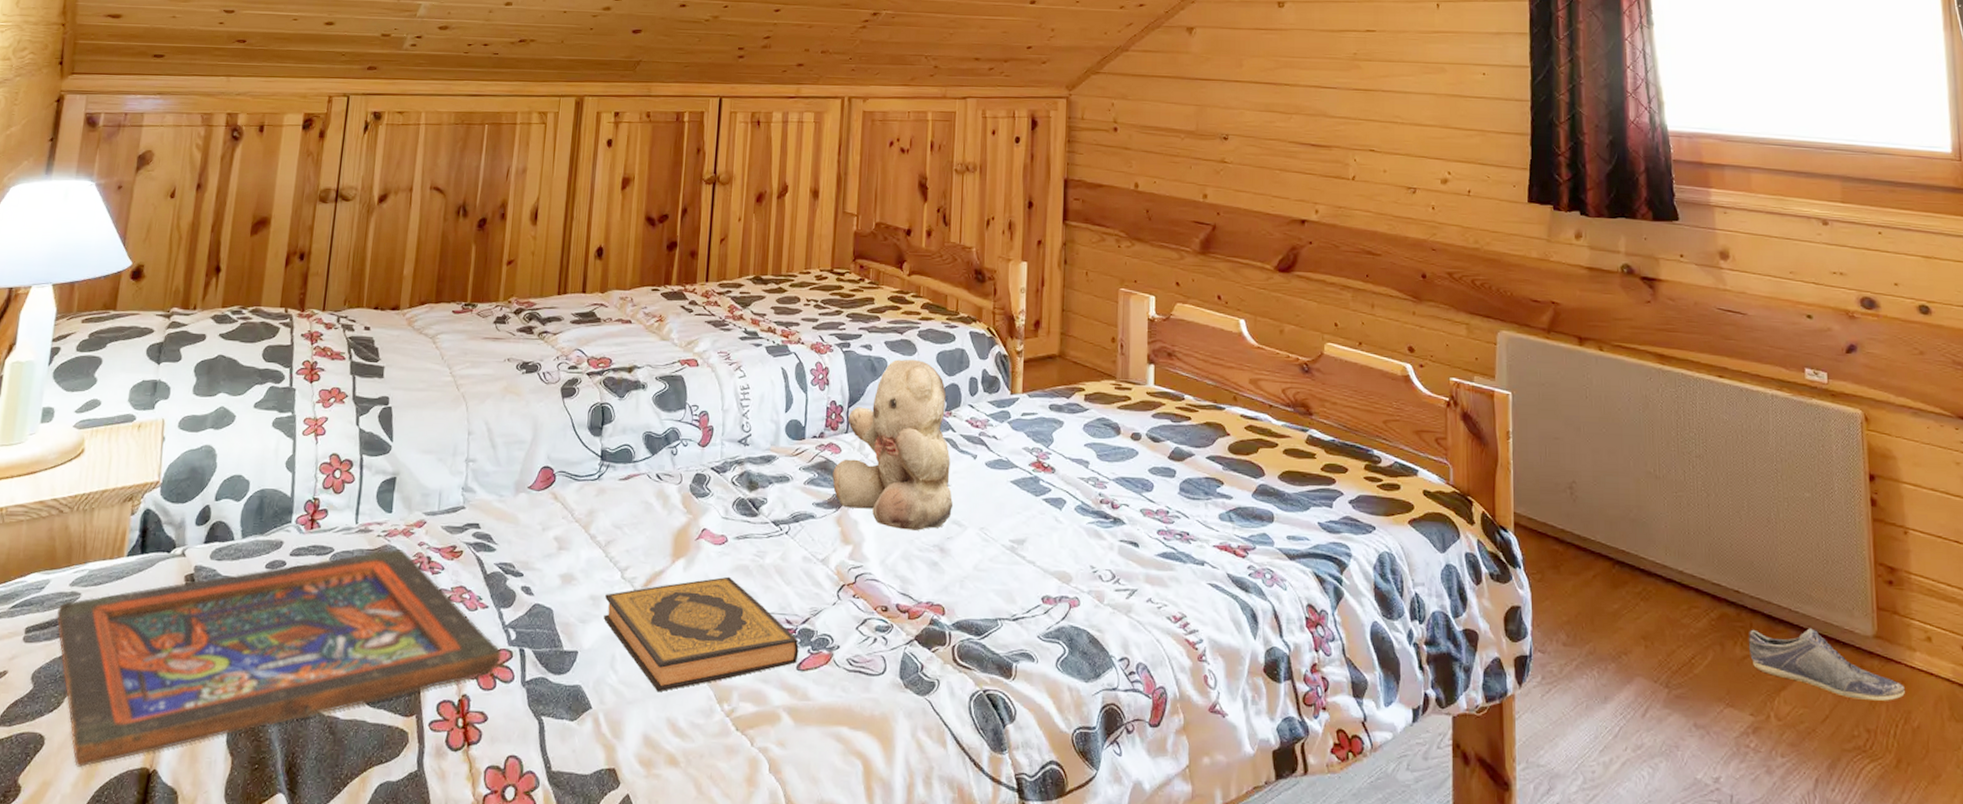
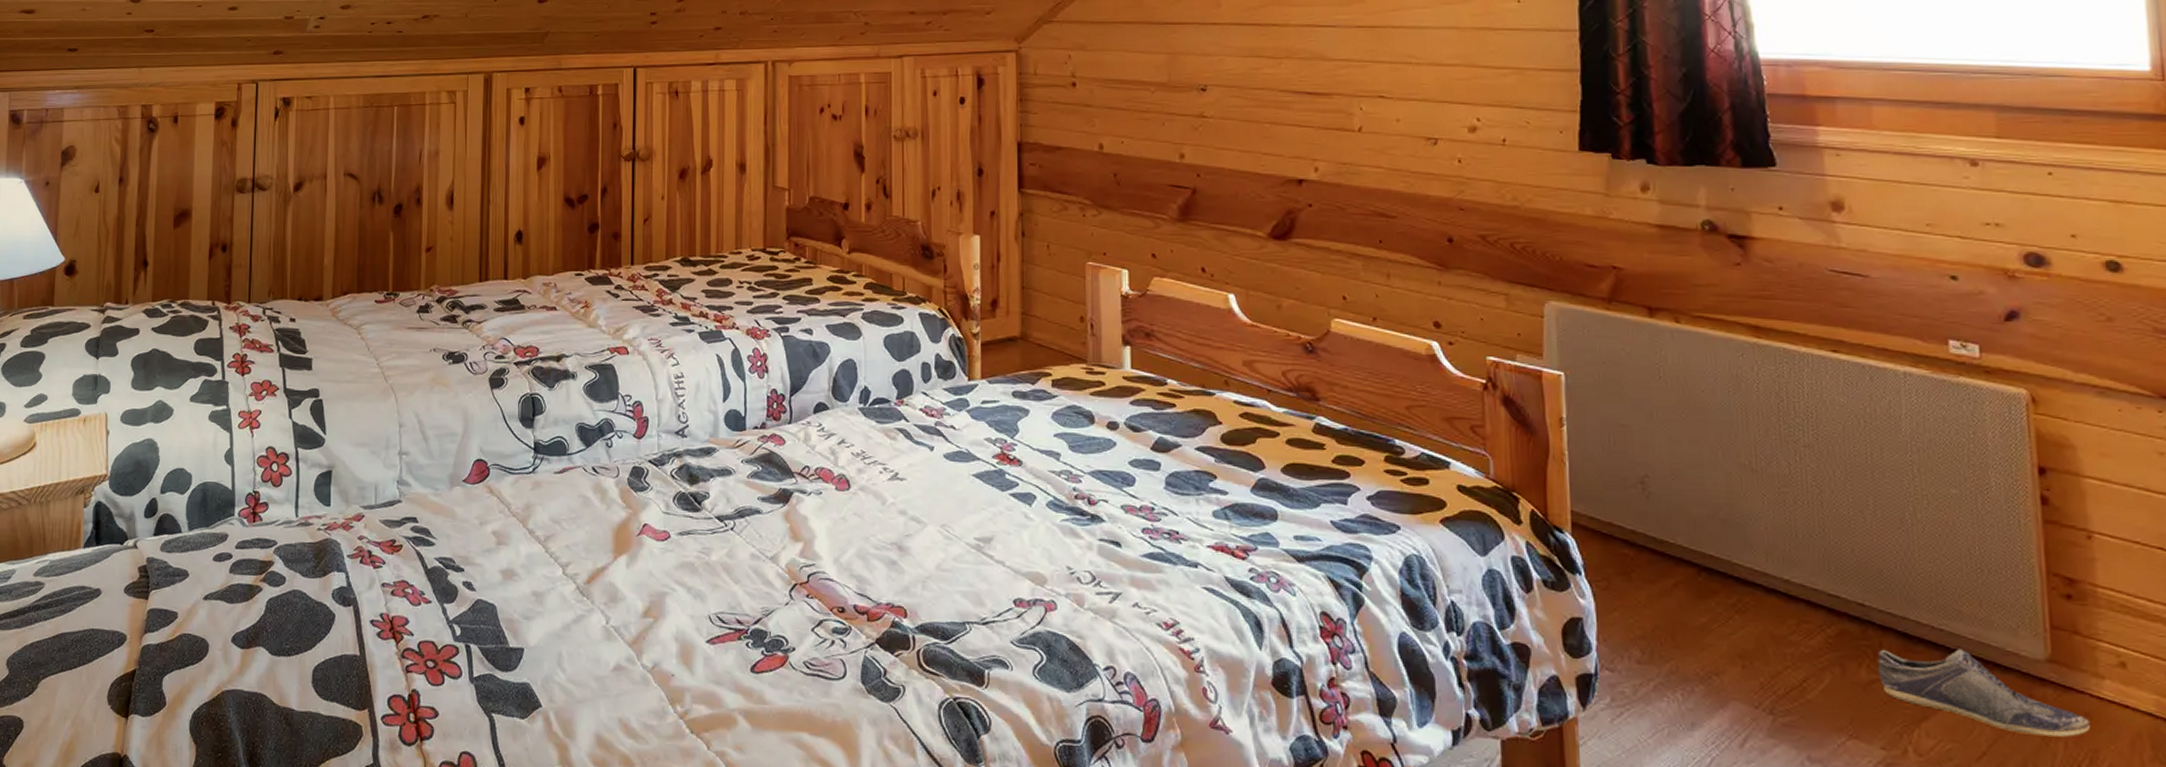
religious icon: present [56,549,502,767] -> none [24,543,448,750]
hardback book: present [603,576,799,693] -> none [548,574,752,692]
teddy bear: present [832,359,953,531] -> none [778,343,909,527]

